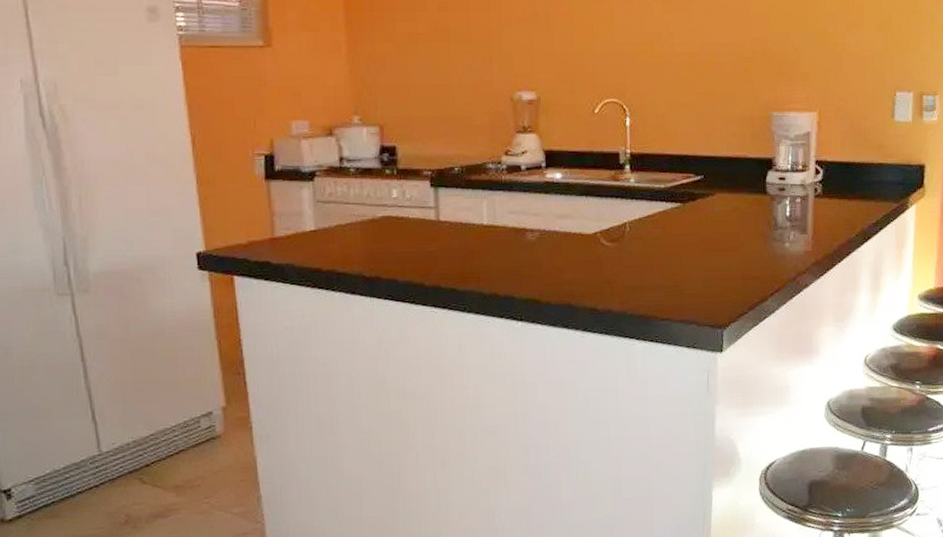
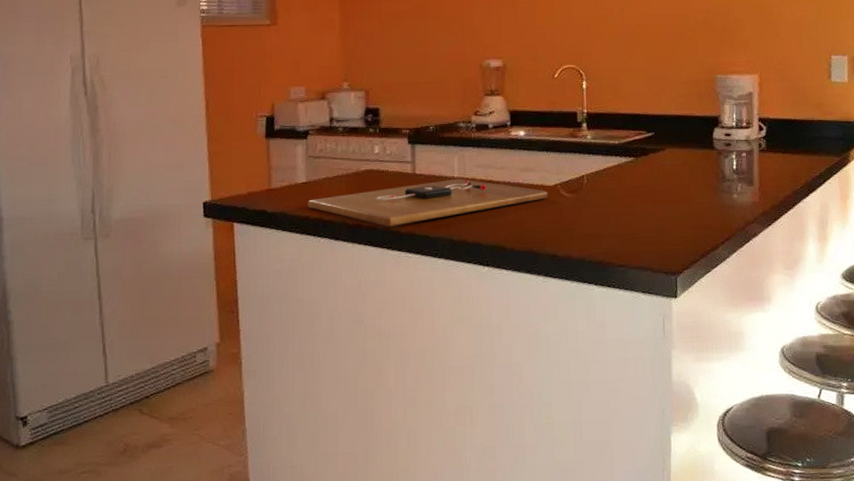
cutting board: none [317,225,587,280] -> present [307,178,548,227]

